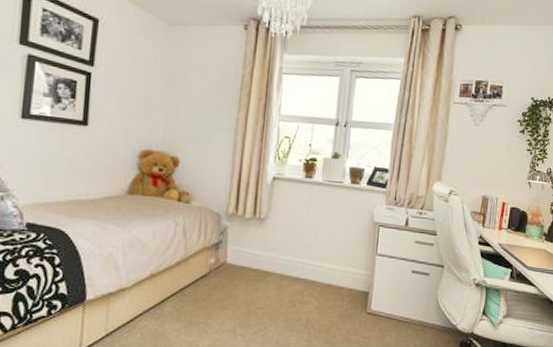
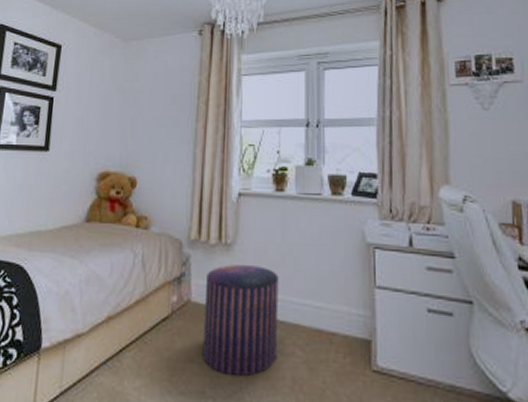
pouf: none [234,234,302,319] -> present [202,264,279,377]

